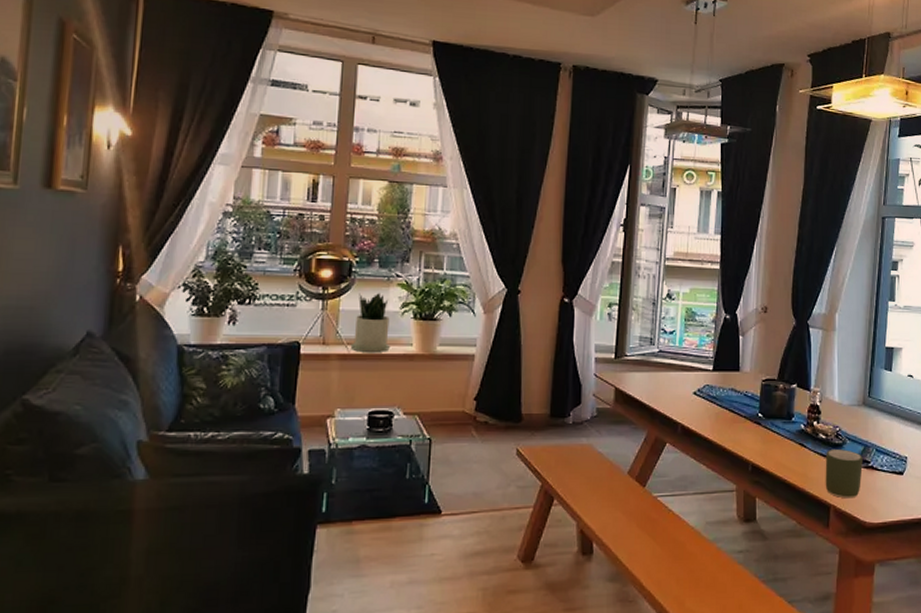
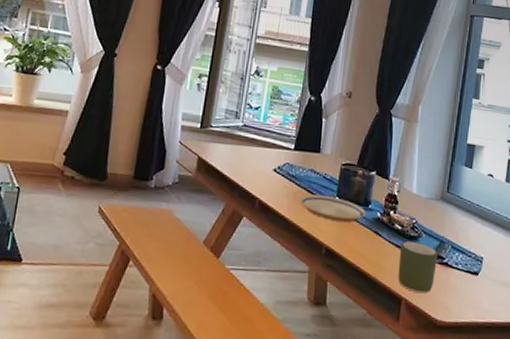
plate: none [722,413,789,437] -> present [299,194,366,222]

